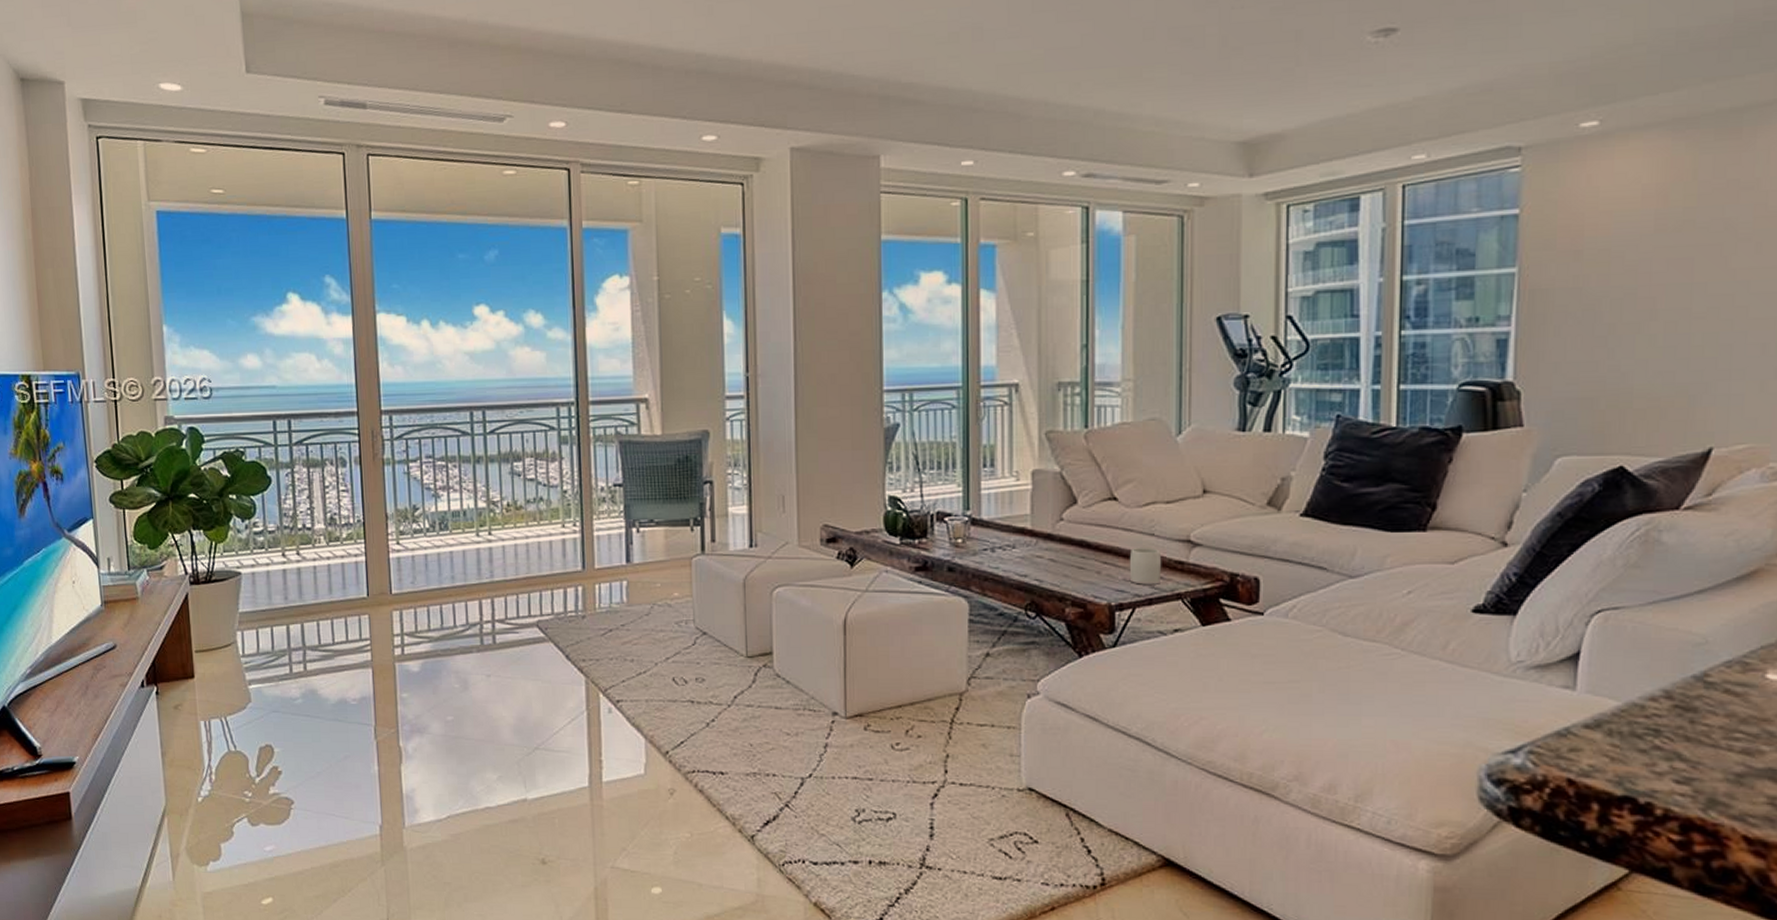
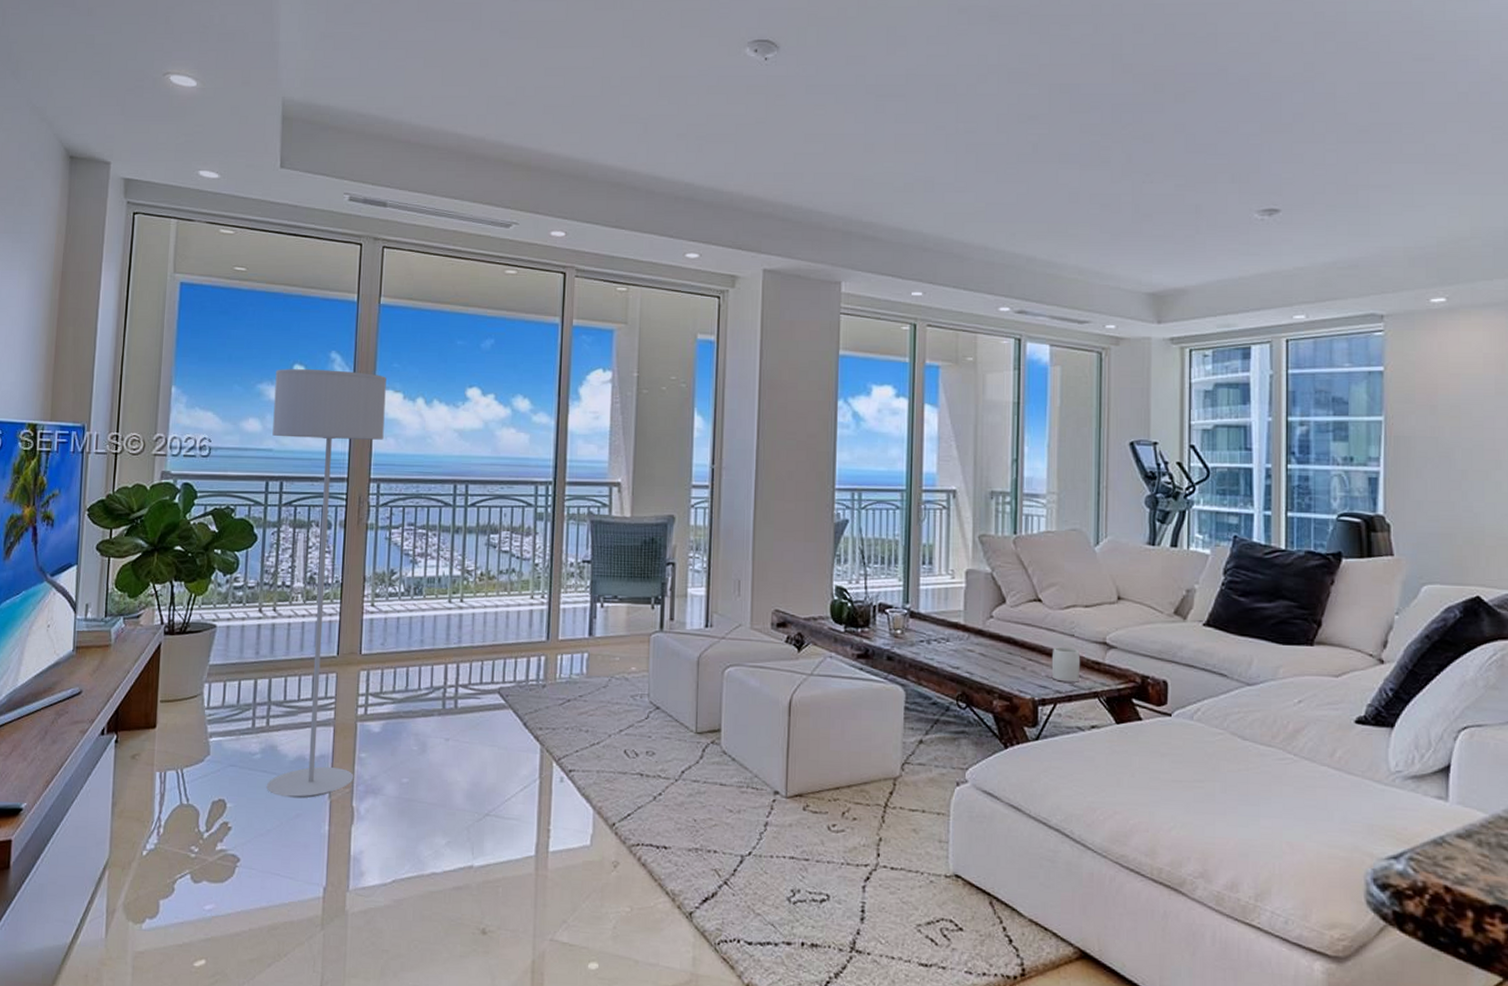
floor lamp: none [269,296,398,740] -> present [266,369,387,798]

